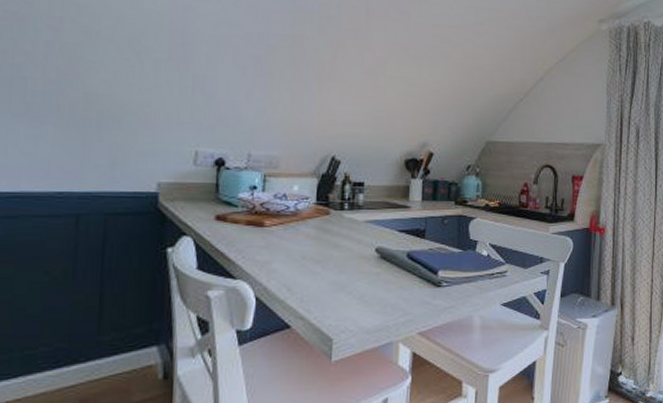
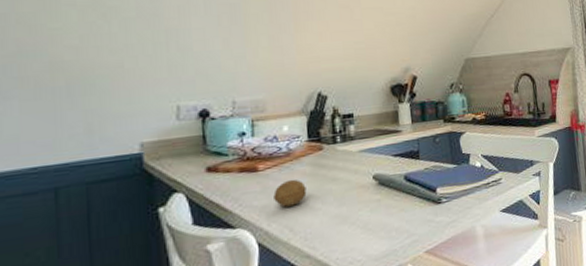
fruit: none [276,239,309,266] -> present [273,179,307,207]

